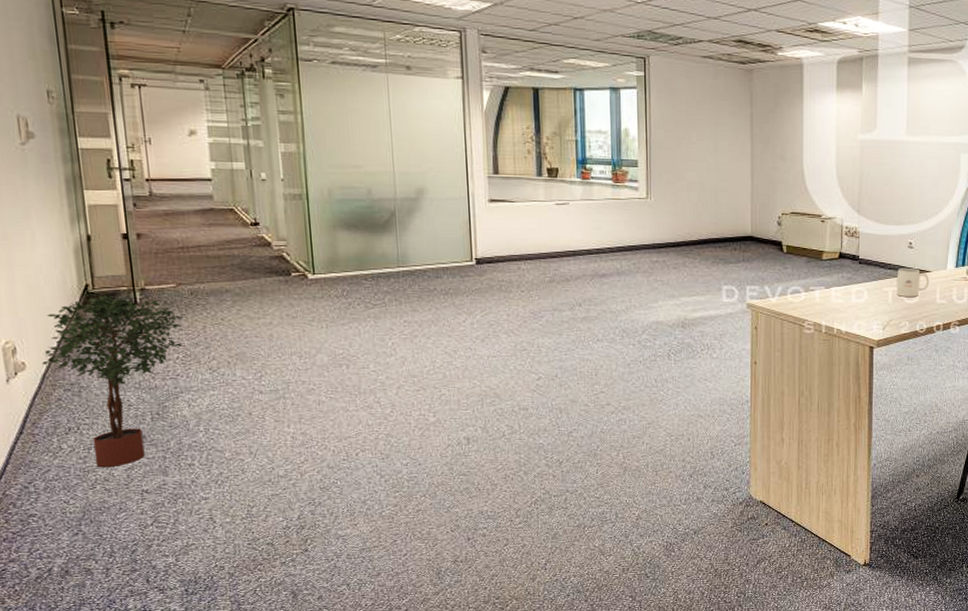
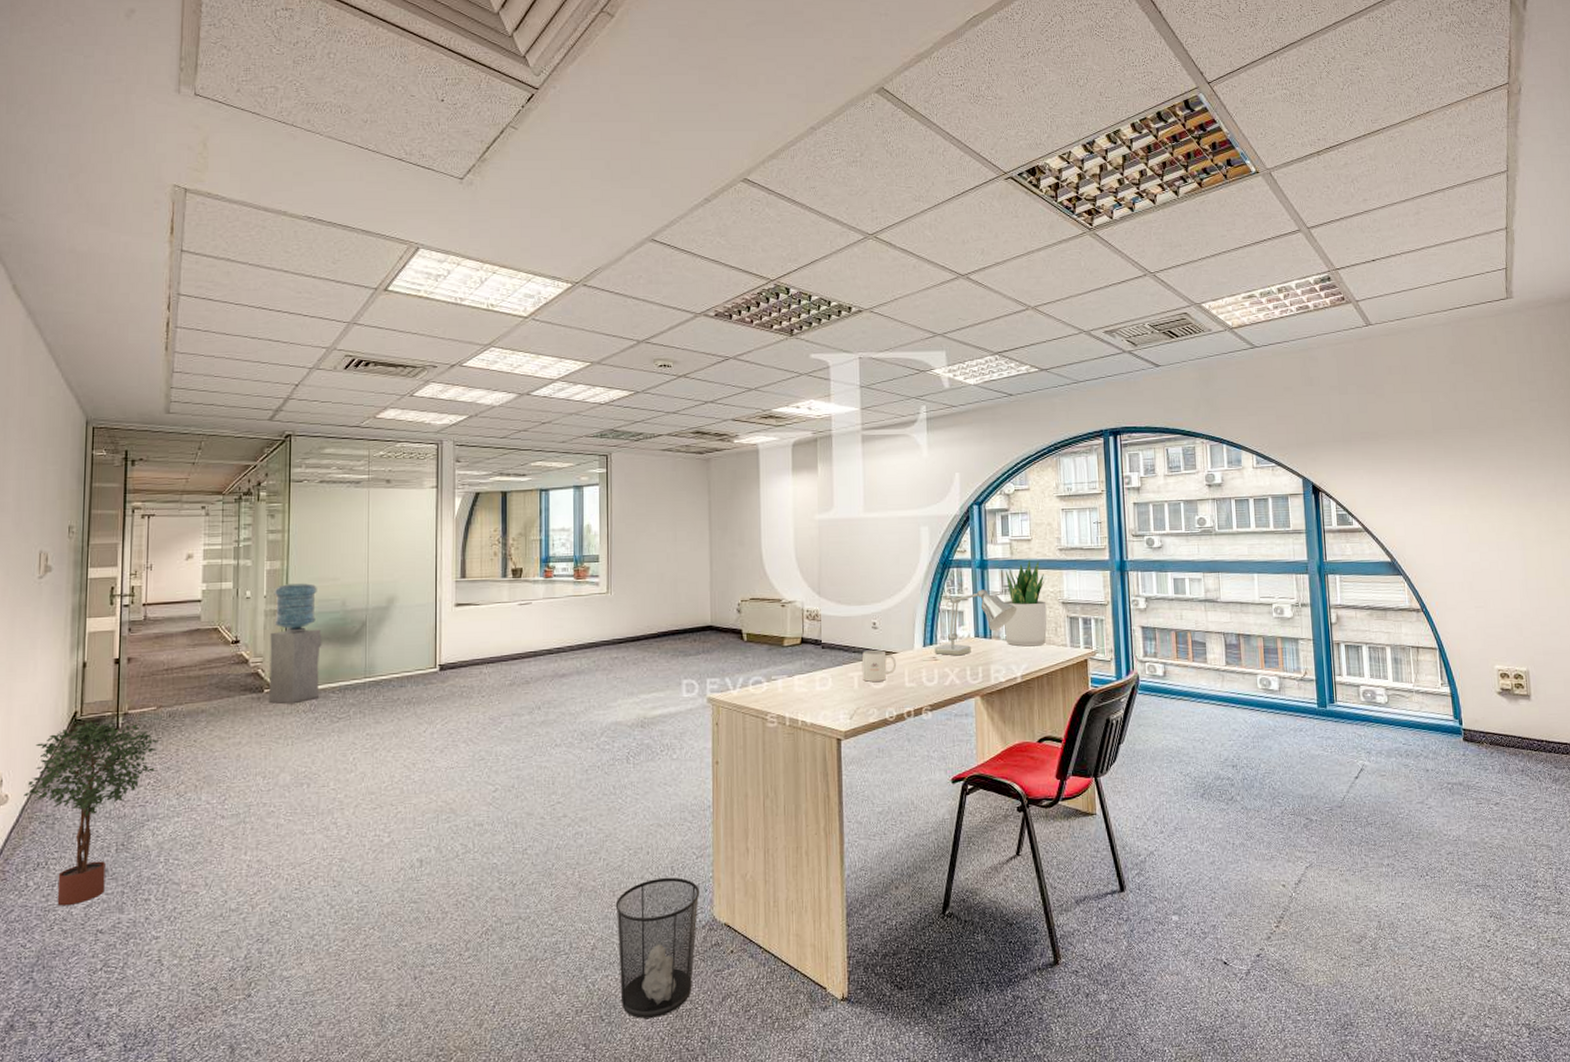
water cooler: none [291,167,351,289] -> present [269,582,322,705]
waste bin: none [658,460,738,577] -> present [615,877,700,1019]

